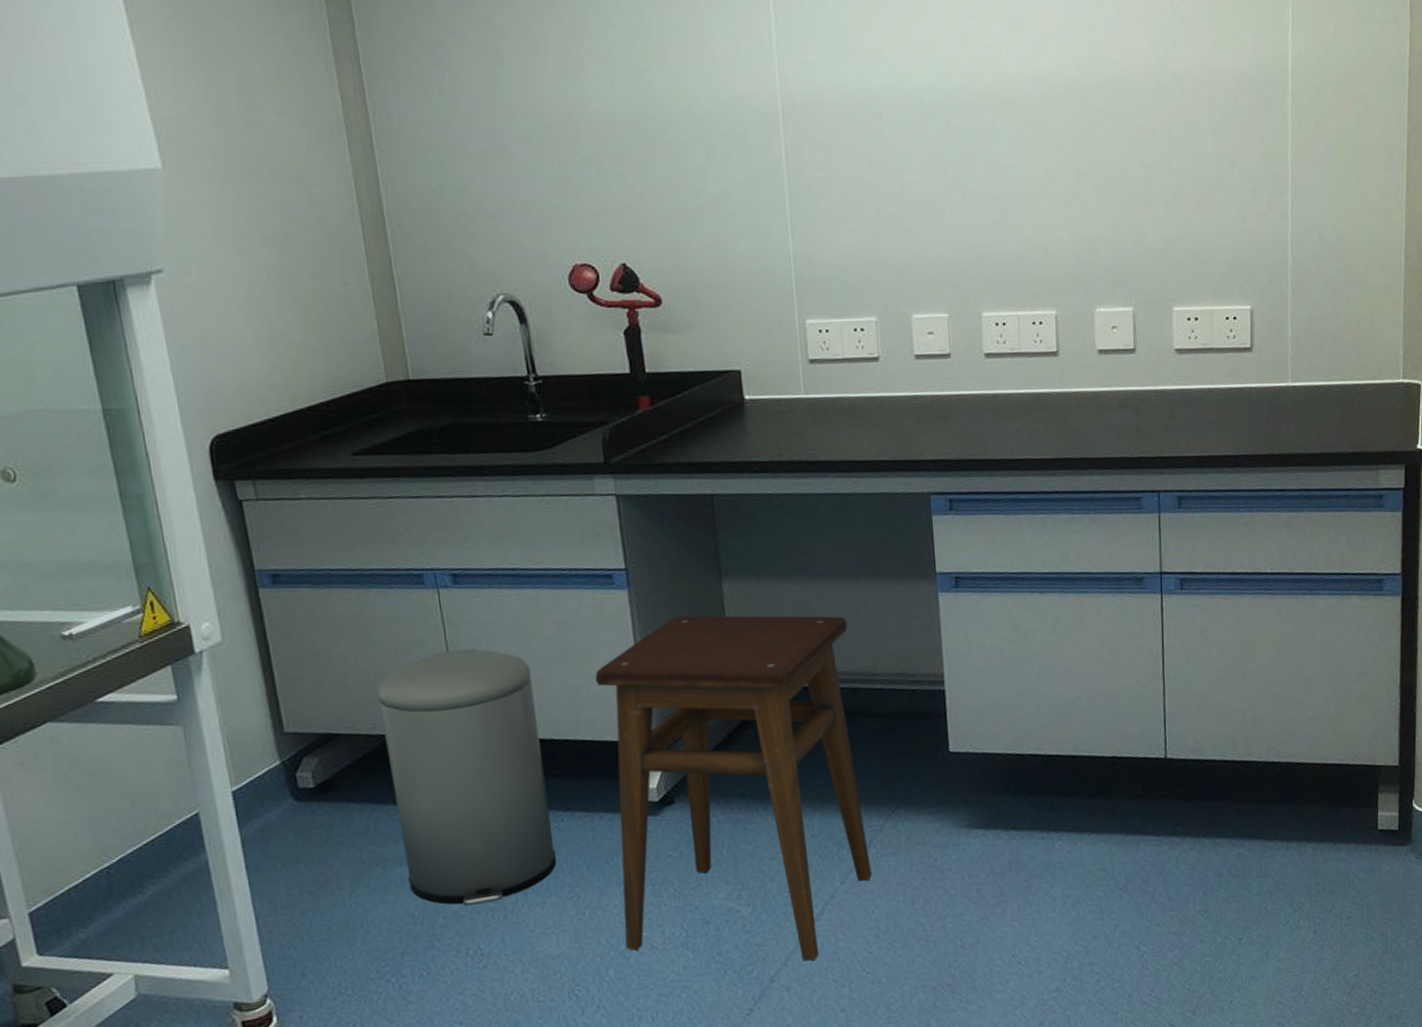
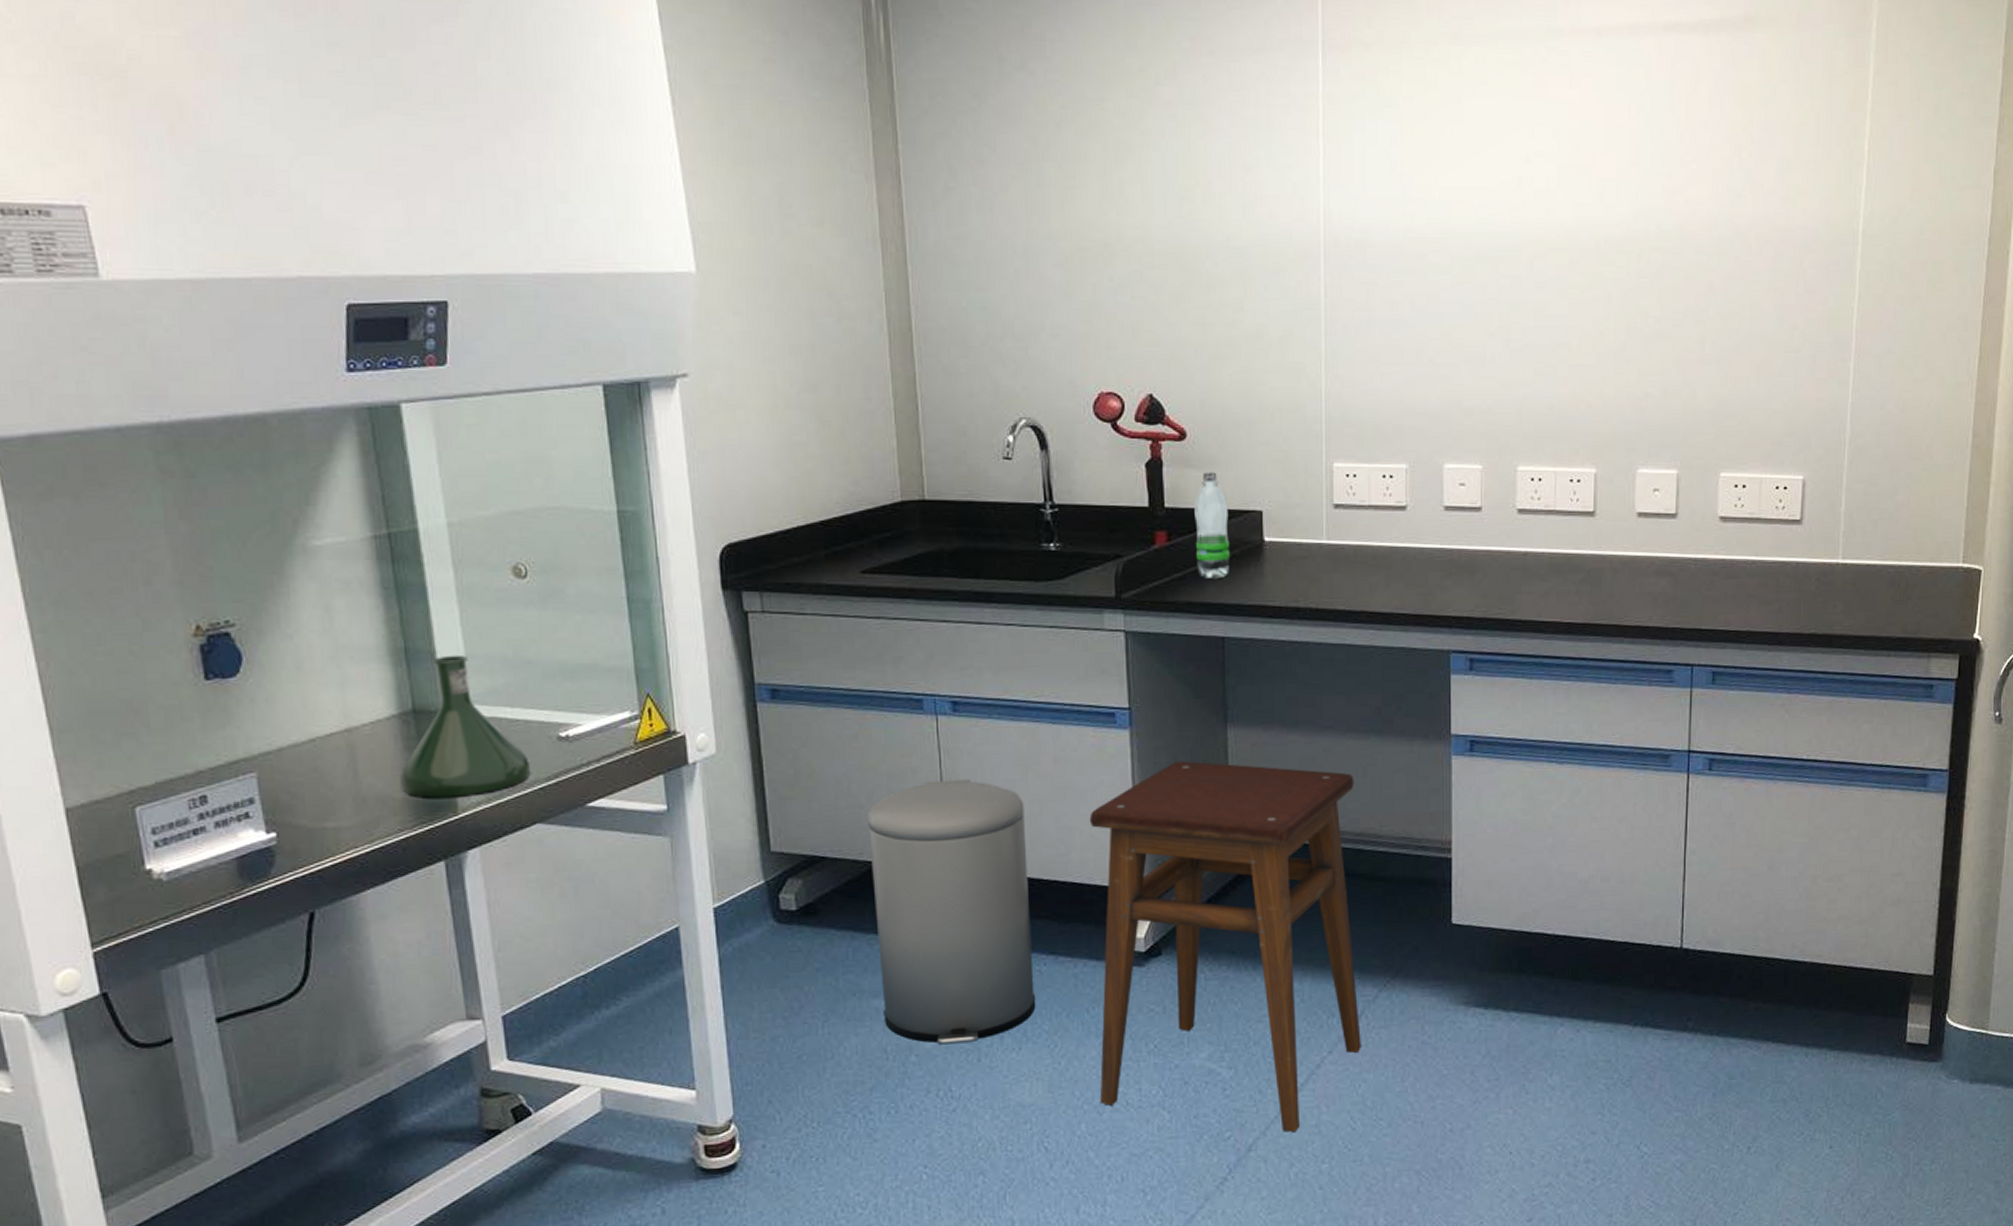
bottle: none [674,335,714,440] -> present [1194,472,1231,580]

